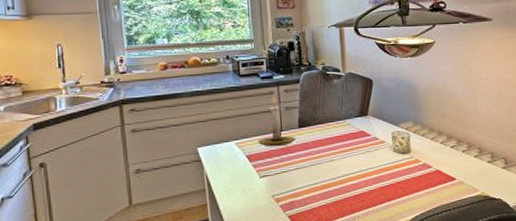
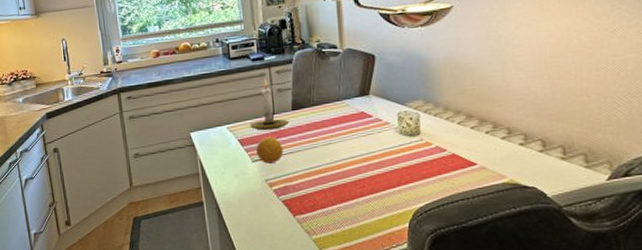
fruit: none [264,153,291,179] -> present [256,137,284,164]

